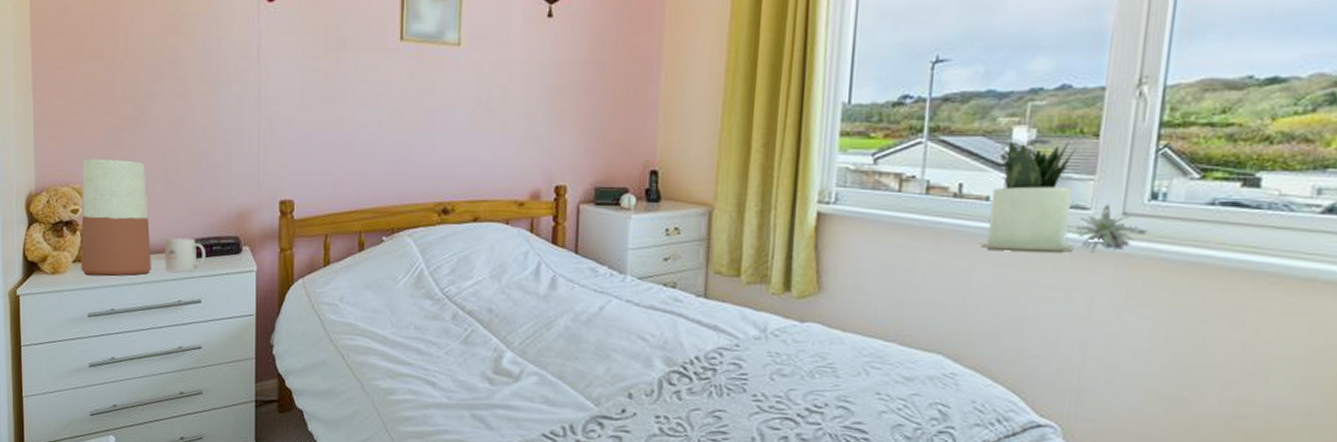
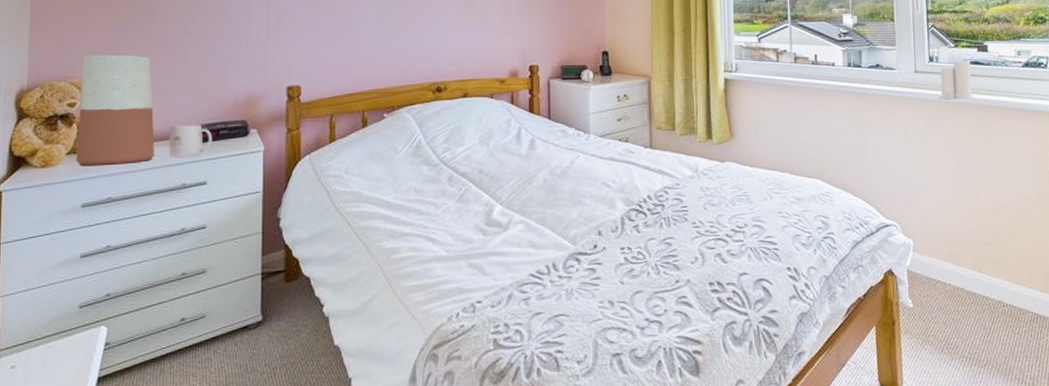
planter: present [979,139,1077,252] -> none [832,23,890,100]
succulent plant: present [1077,205,1149,253] -> none [890,66,931,100]
candle: none [1157,196,1226,258] -> present [939,58,975,99]

